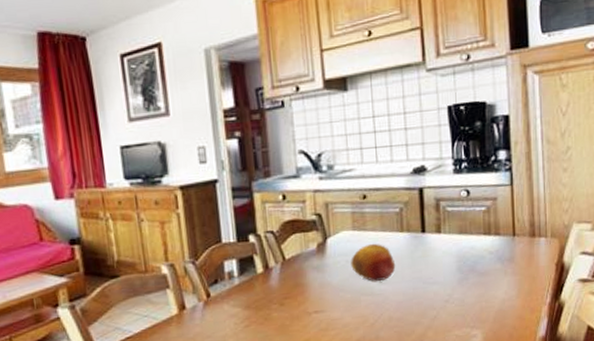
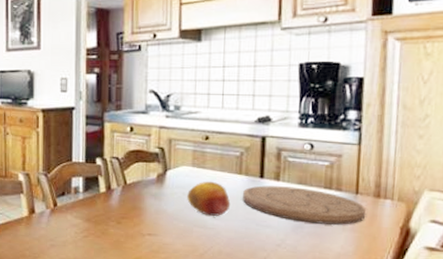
cutting board: none [407,237,523,273] -> present [243,185,365,225]

